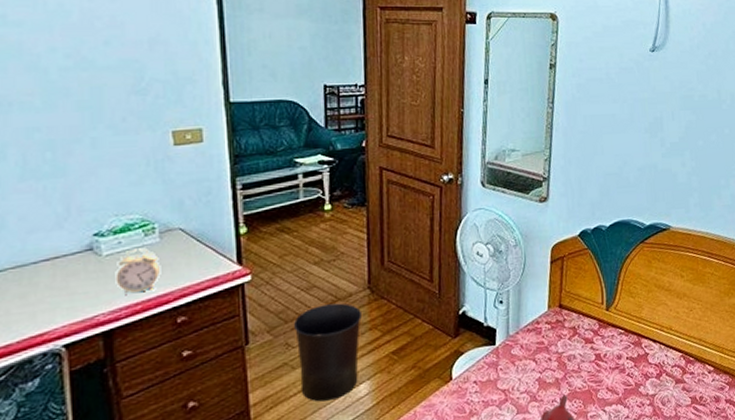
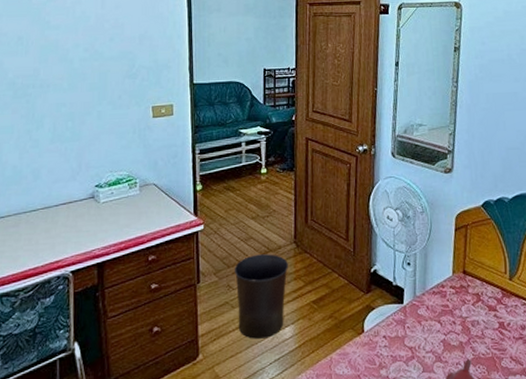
alarm clock: present [115,248,160,294] -> none [108,198,138,234]

